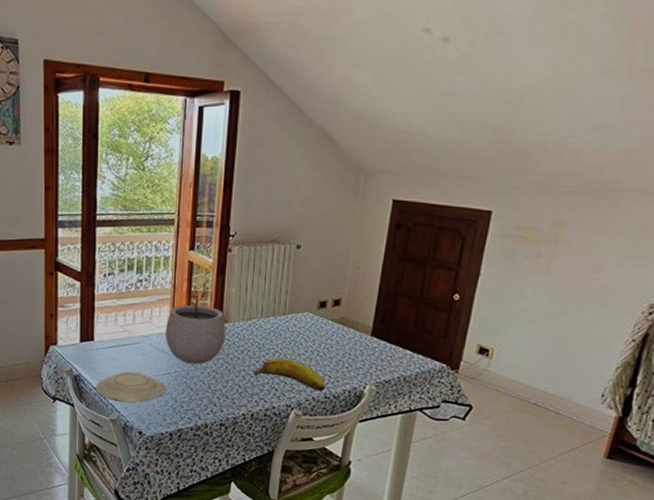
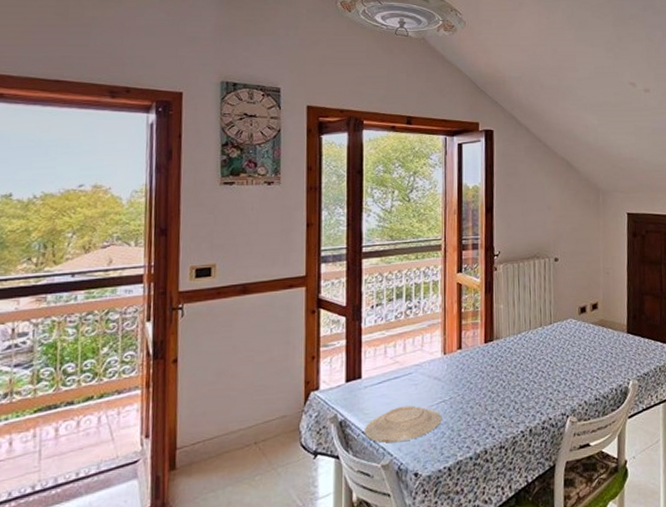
plant pot: present [165,290,226,365] -> none [437,311,498,387]
fruit: present [254,358,325,391] -> none [528,366,594,394]

